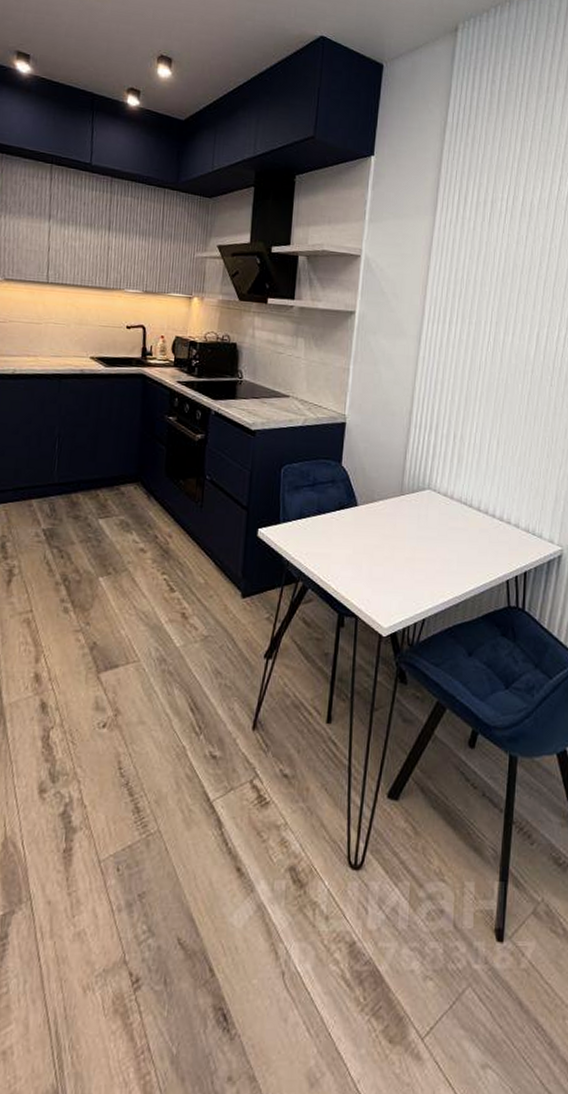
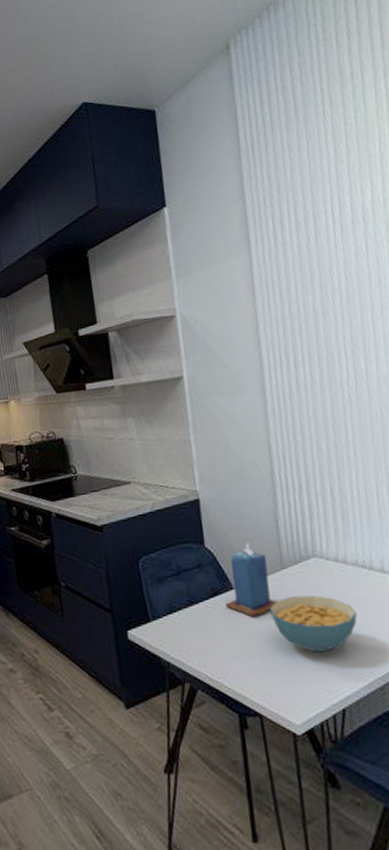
candle: none [348,467,391,533] -> present [225,542,278,618]
cereal bowl: none [383,520,451,570] -> present [269,595,357,653]

